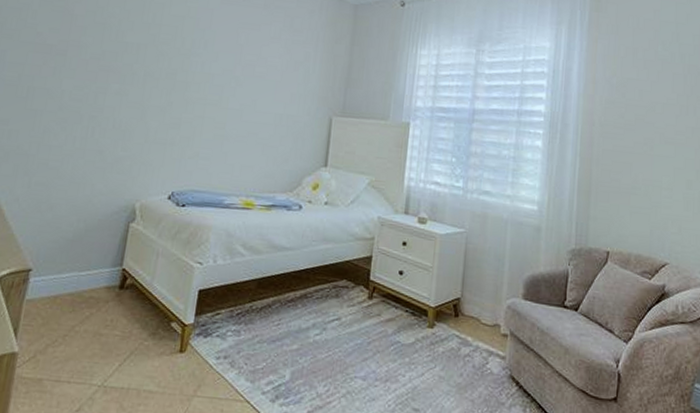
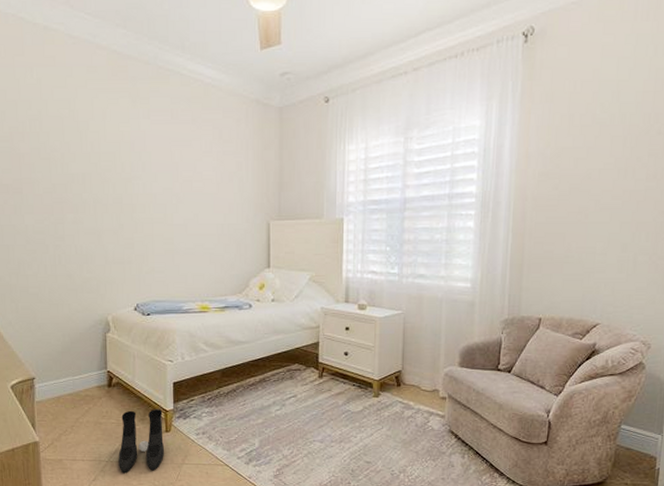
boots: none [113,320,180,404] -> present [118,408,165,474]

